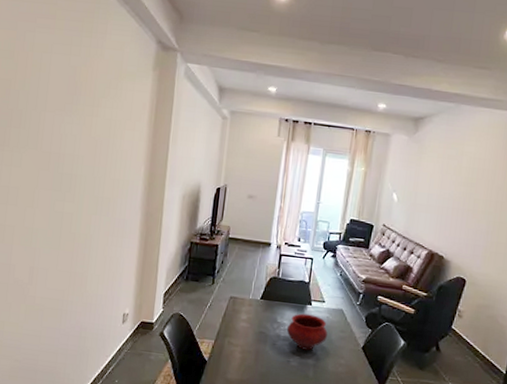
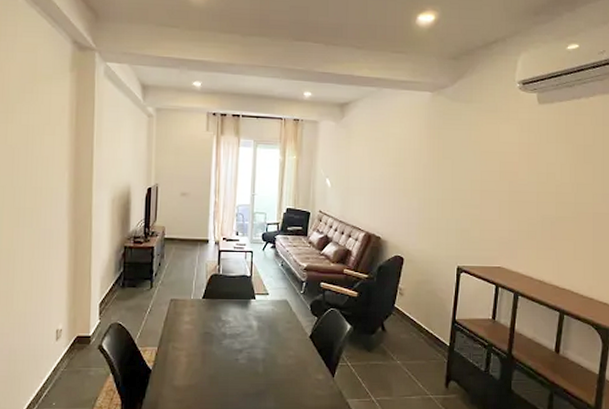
bowl: present [286,313,328,351] -> none [232,308,274,346]

